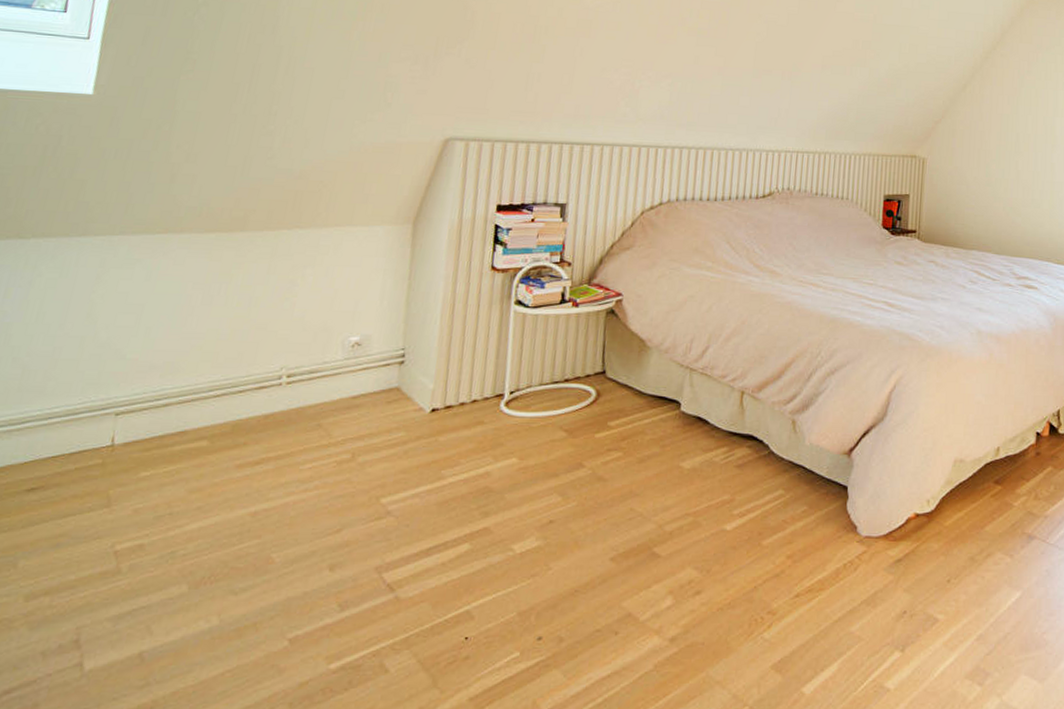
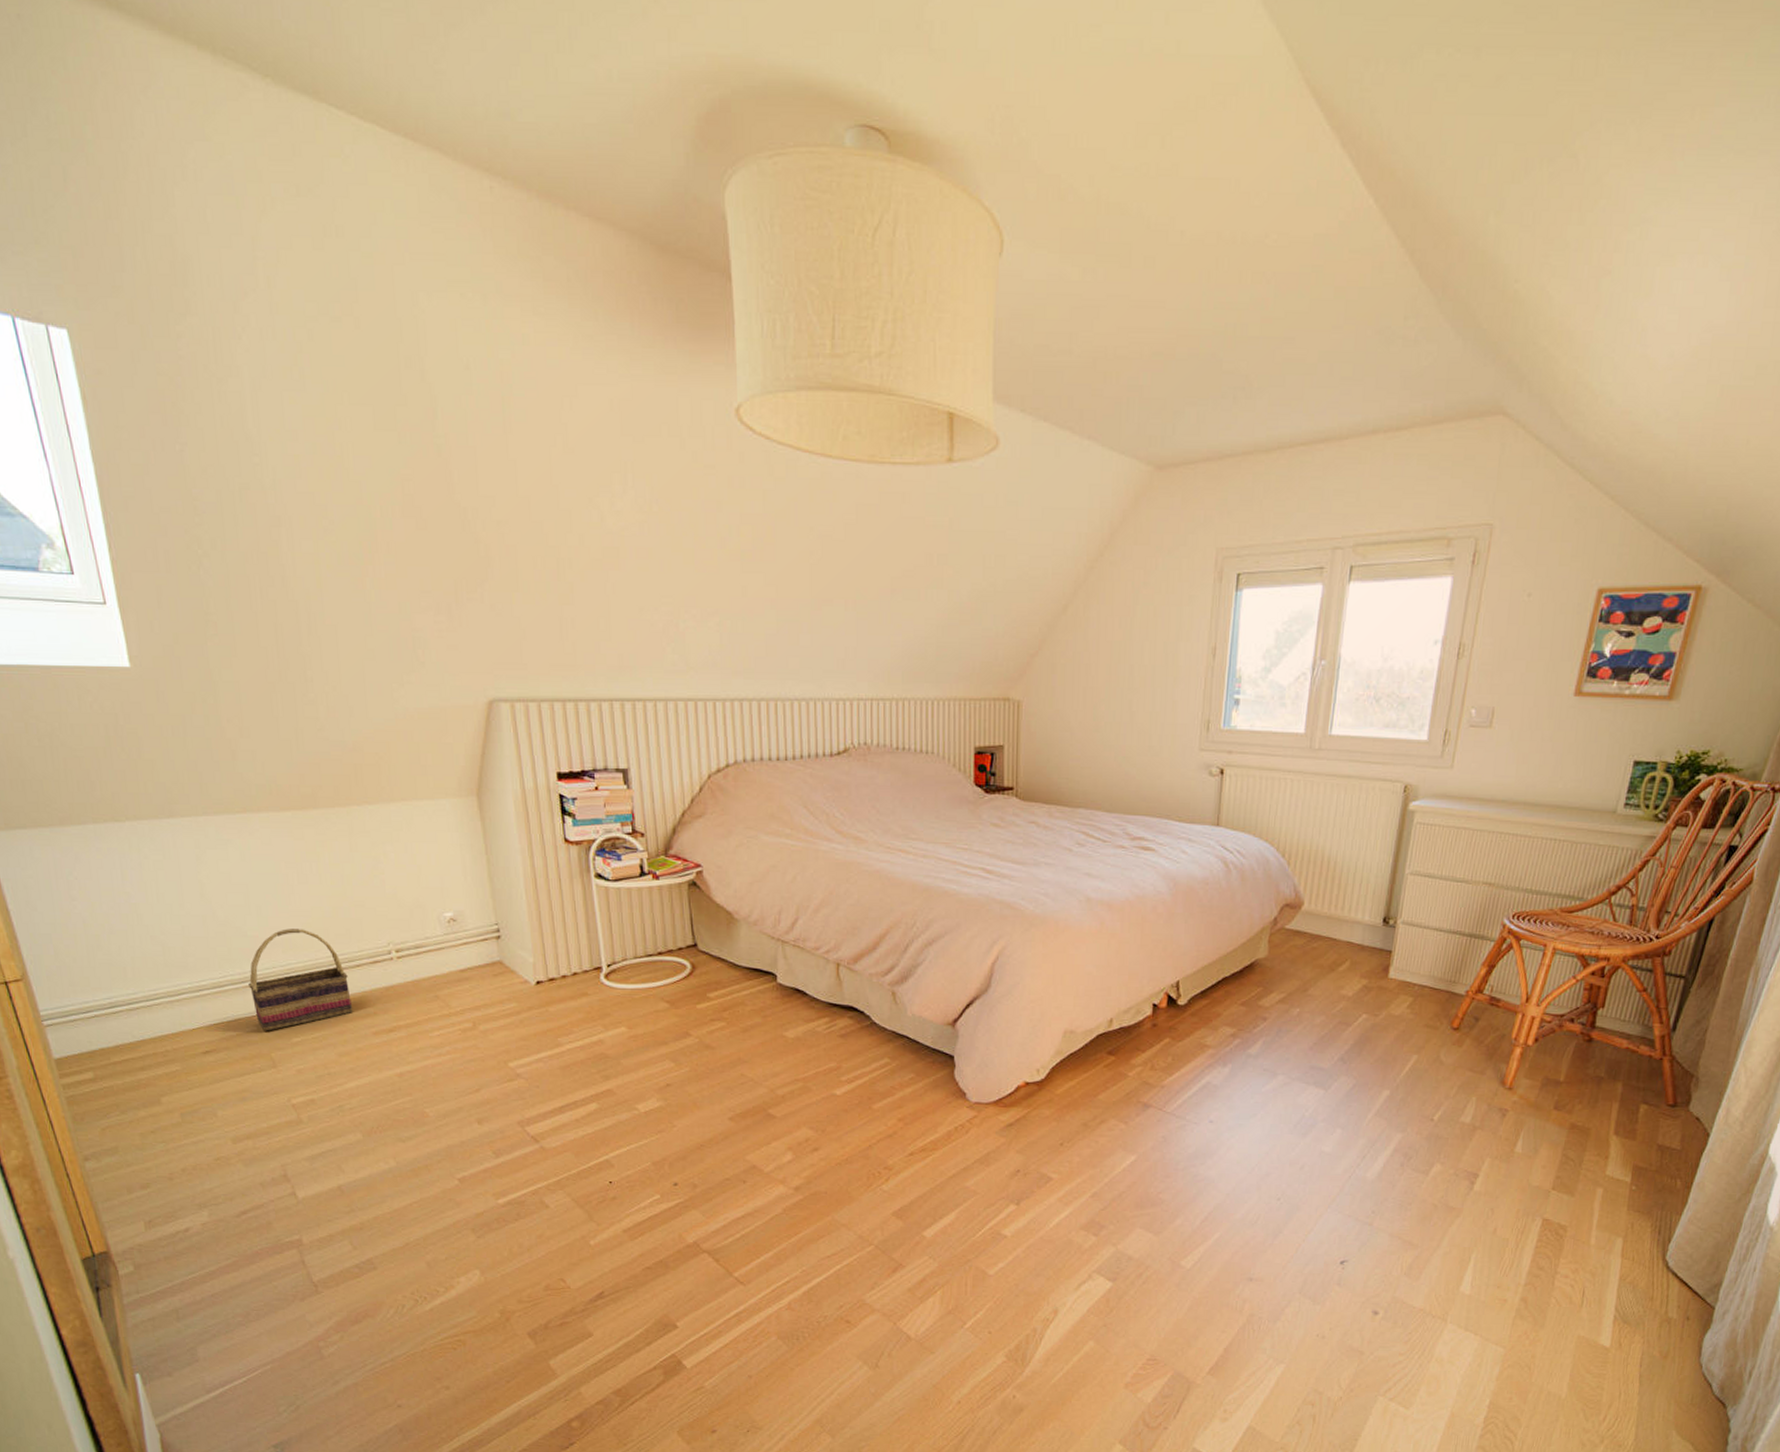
basket: none [105,351,226,465] -> present [248,929,353,1031]

